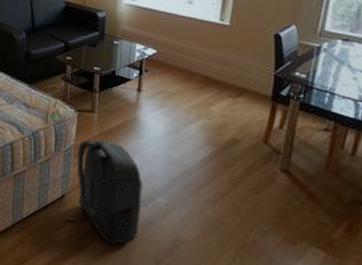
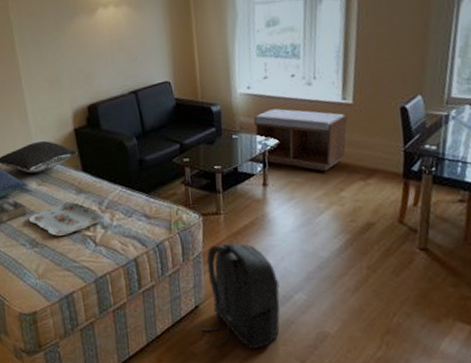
bench: none [136,22,223,85] -> present [254,108,348,172]

